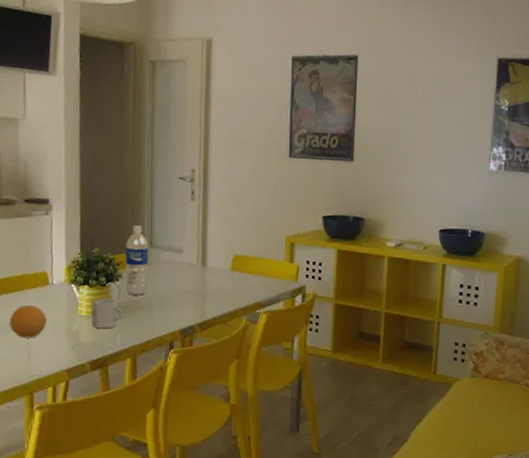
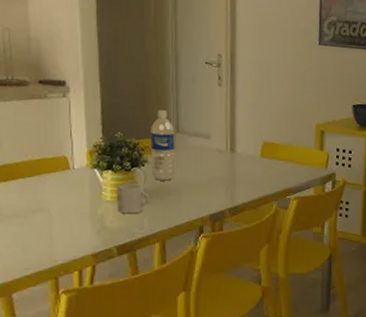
fruit: present [10,304,47,338] -> none [29,189,69,223]

